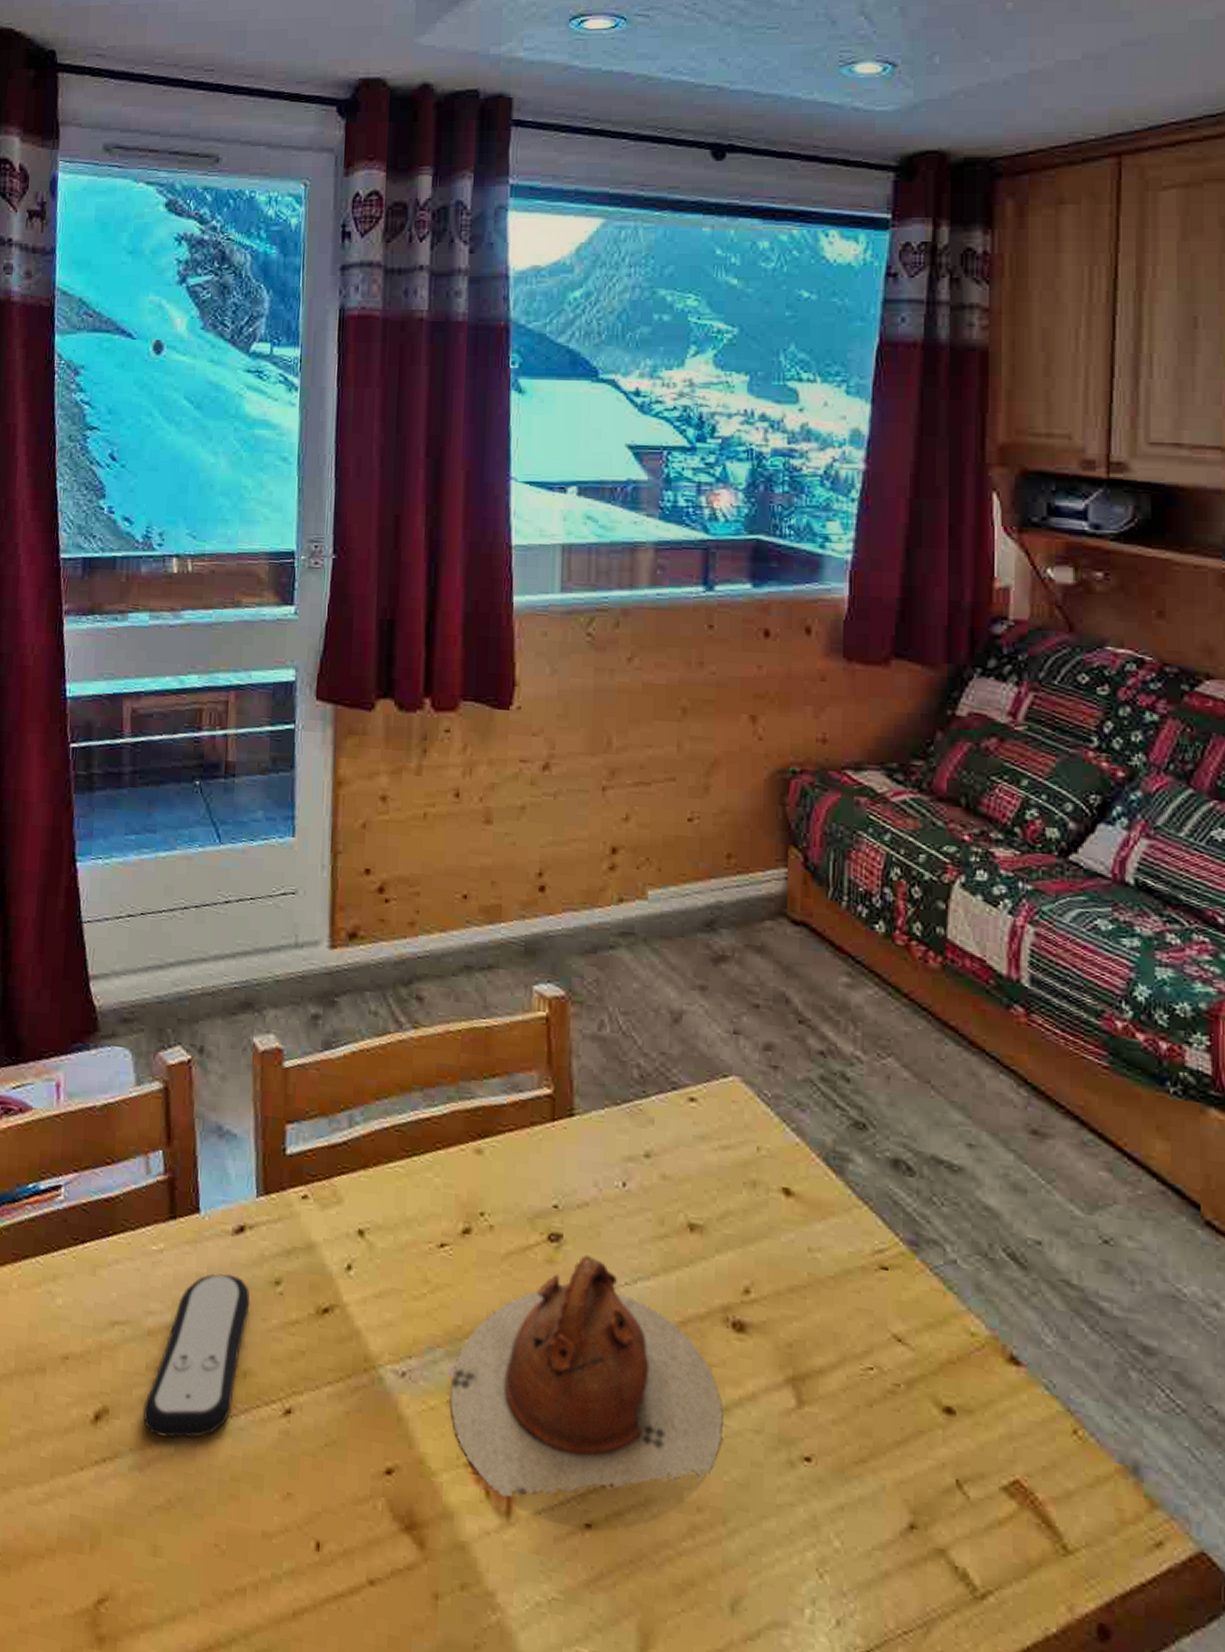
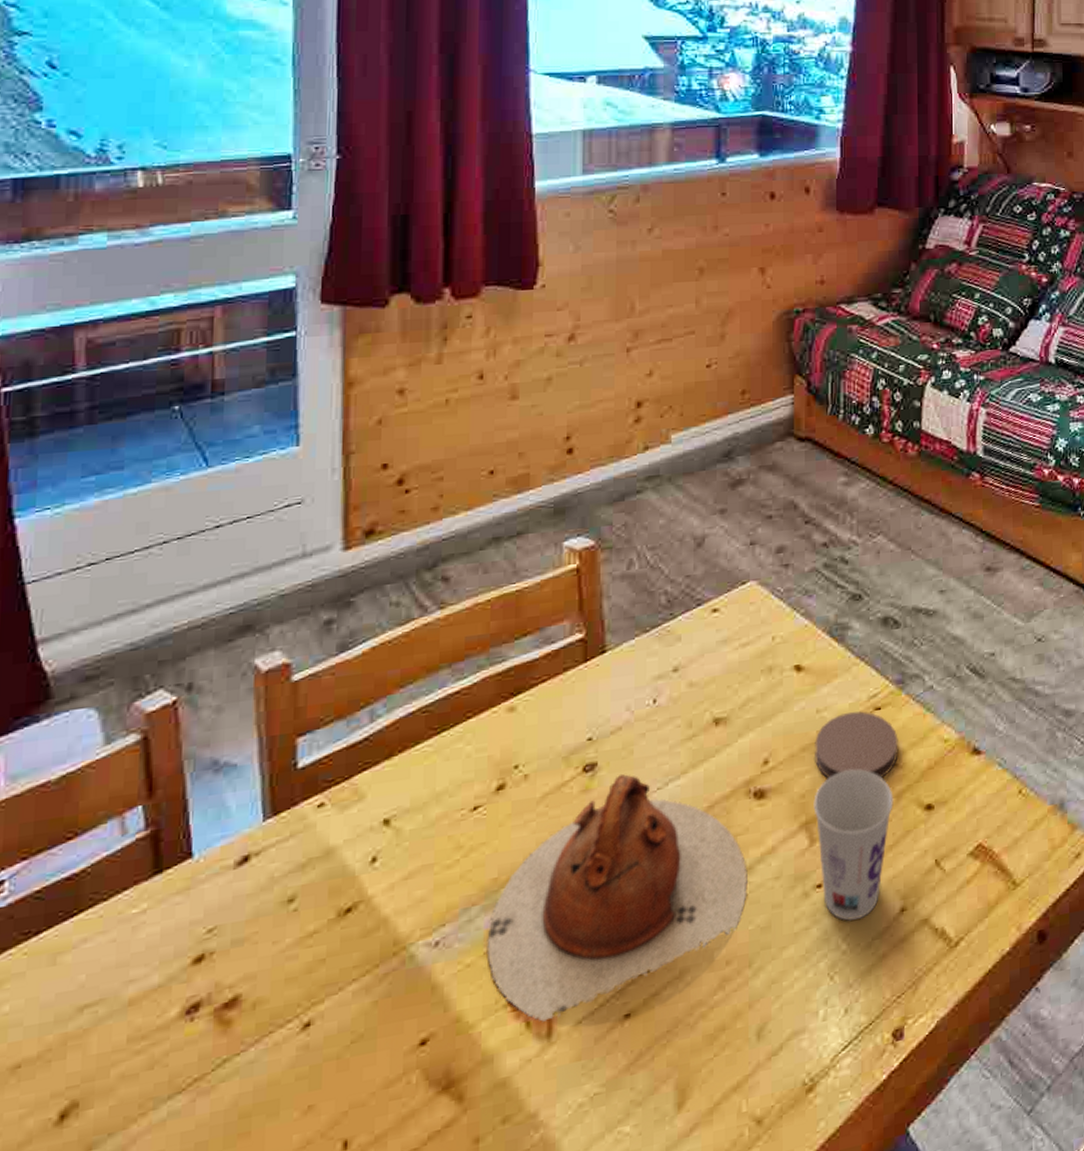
remote control: present [143,1273,251,1438] -> none [126,909,259,1109]
cup: none [802,1330,903,1518] -> present [813,769,894,921]
coaster: none [805,1261,910,1355] -> present [815,711,898,779]

